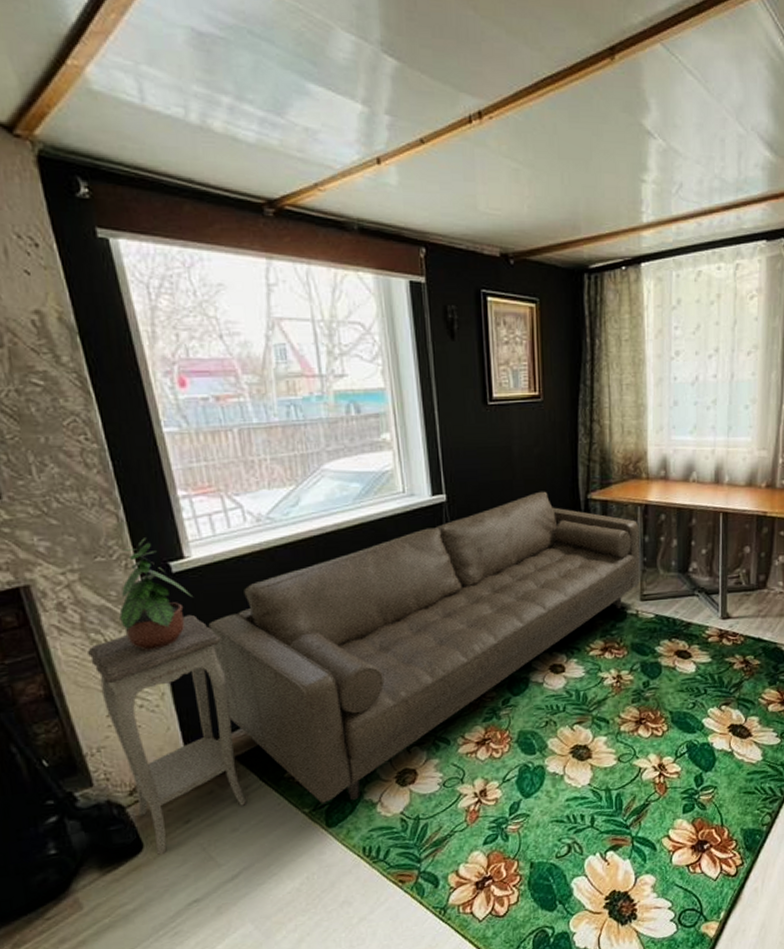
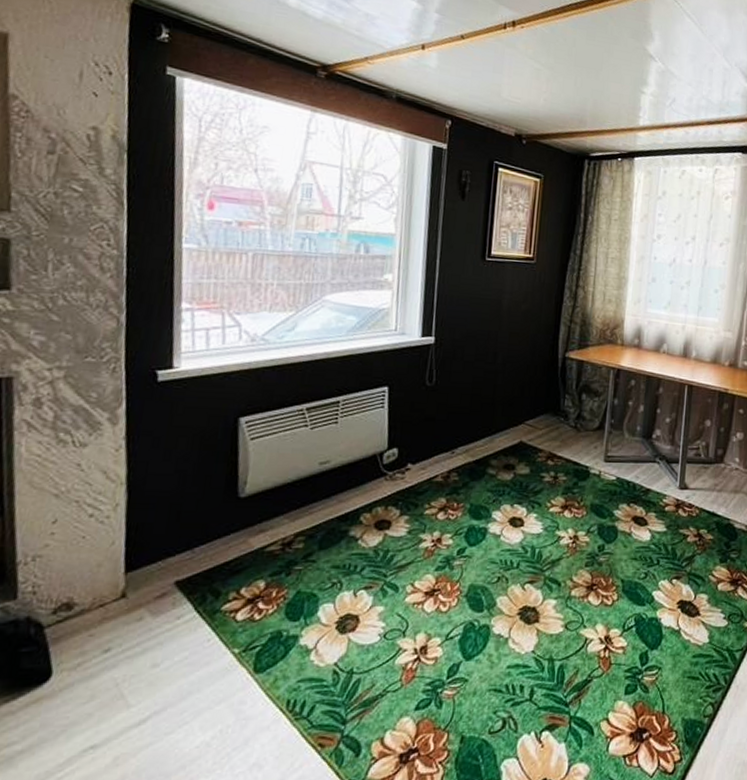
accent table: present [88,614,248,855] -> none [51,425,190,686]
potted plant: present [119,538,193,650] -> none [93,344,172,457]
sofa: present [208,491,640,803] -> none [179,344,610,645]

